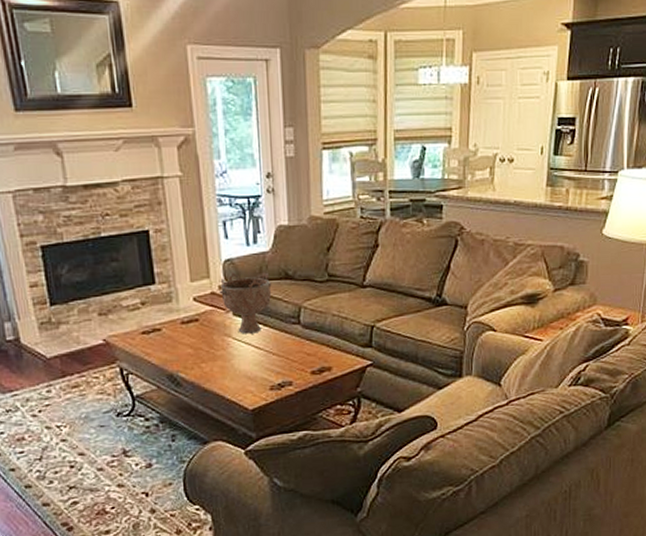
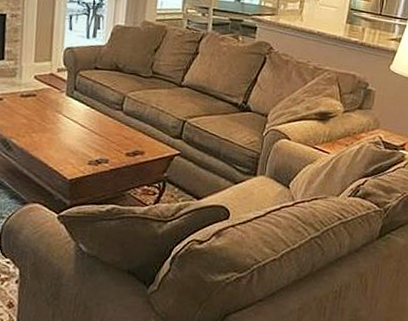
decorative bowl: present [219,272,272,334] -> none [57,59,103,114]

